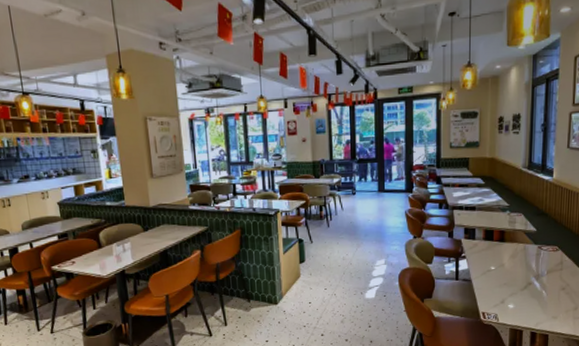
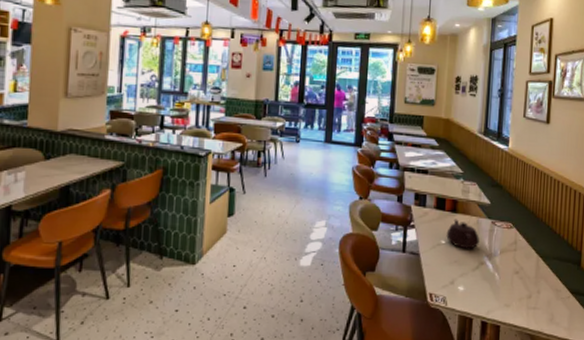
teapot: none [495,247,527,273] -> present [446,219,479,249]

